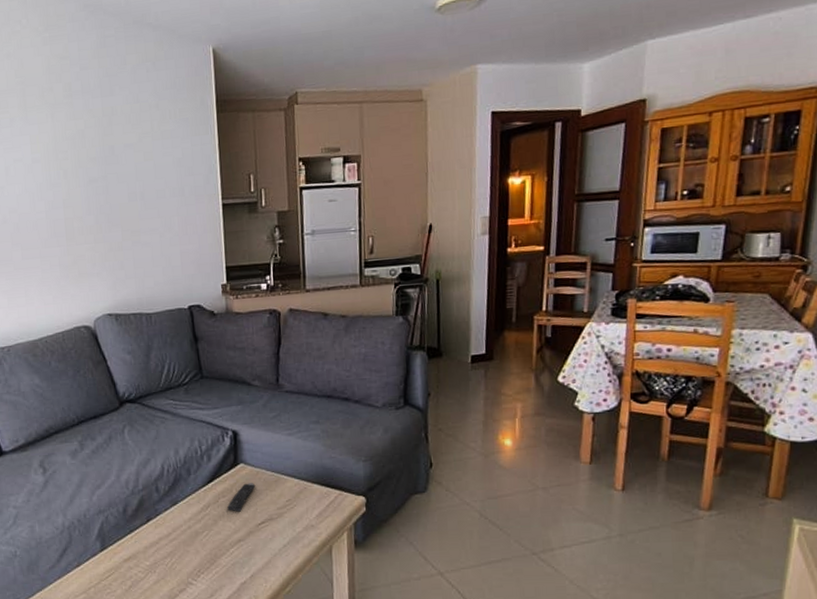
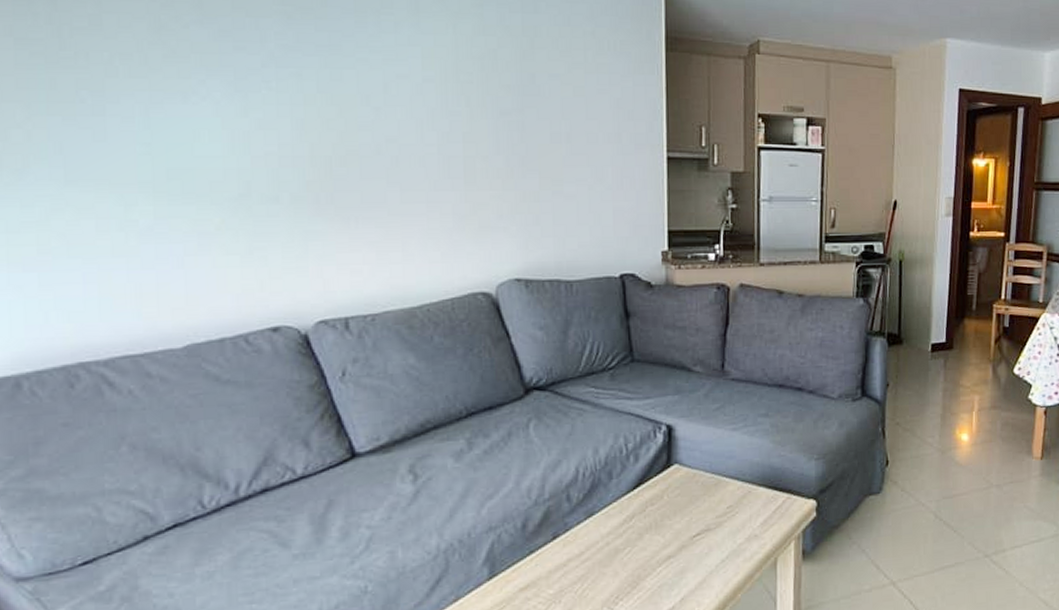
remote control: present [227,483,256,512] -> none [656,487,692,523]

